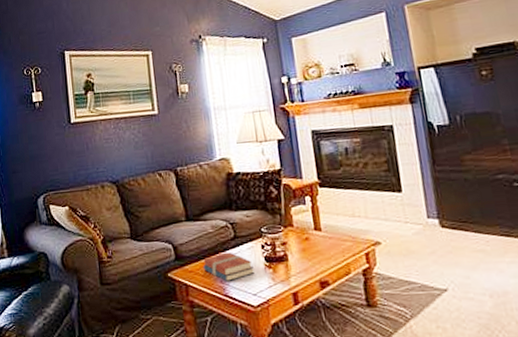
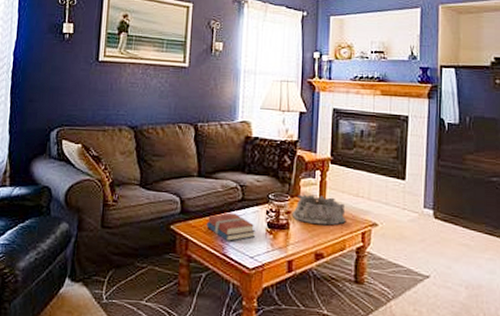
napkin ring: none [287,221,346,252] -> present [292,194,346,226]

